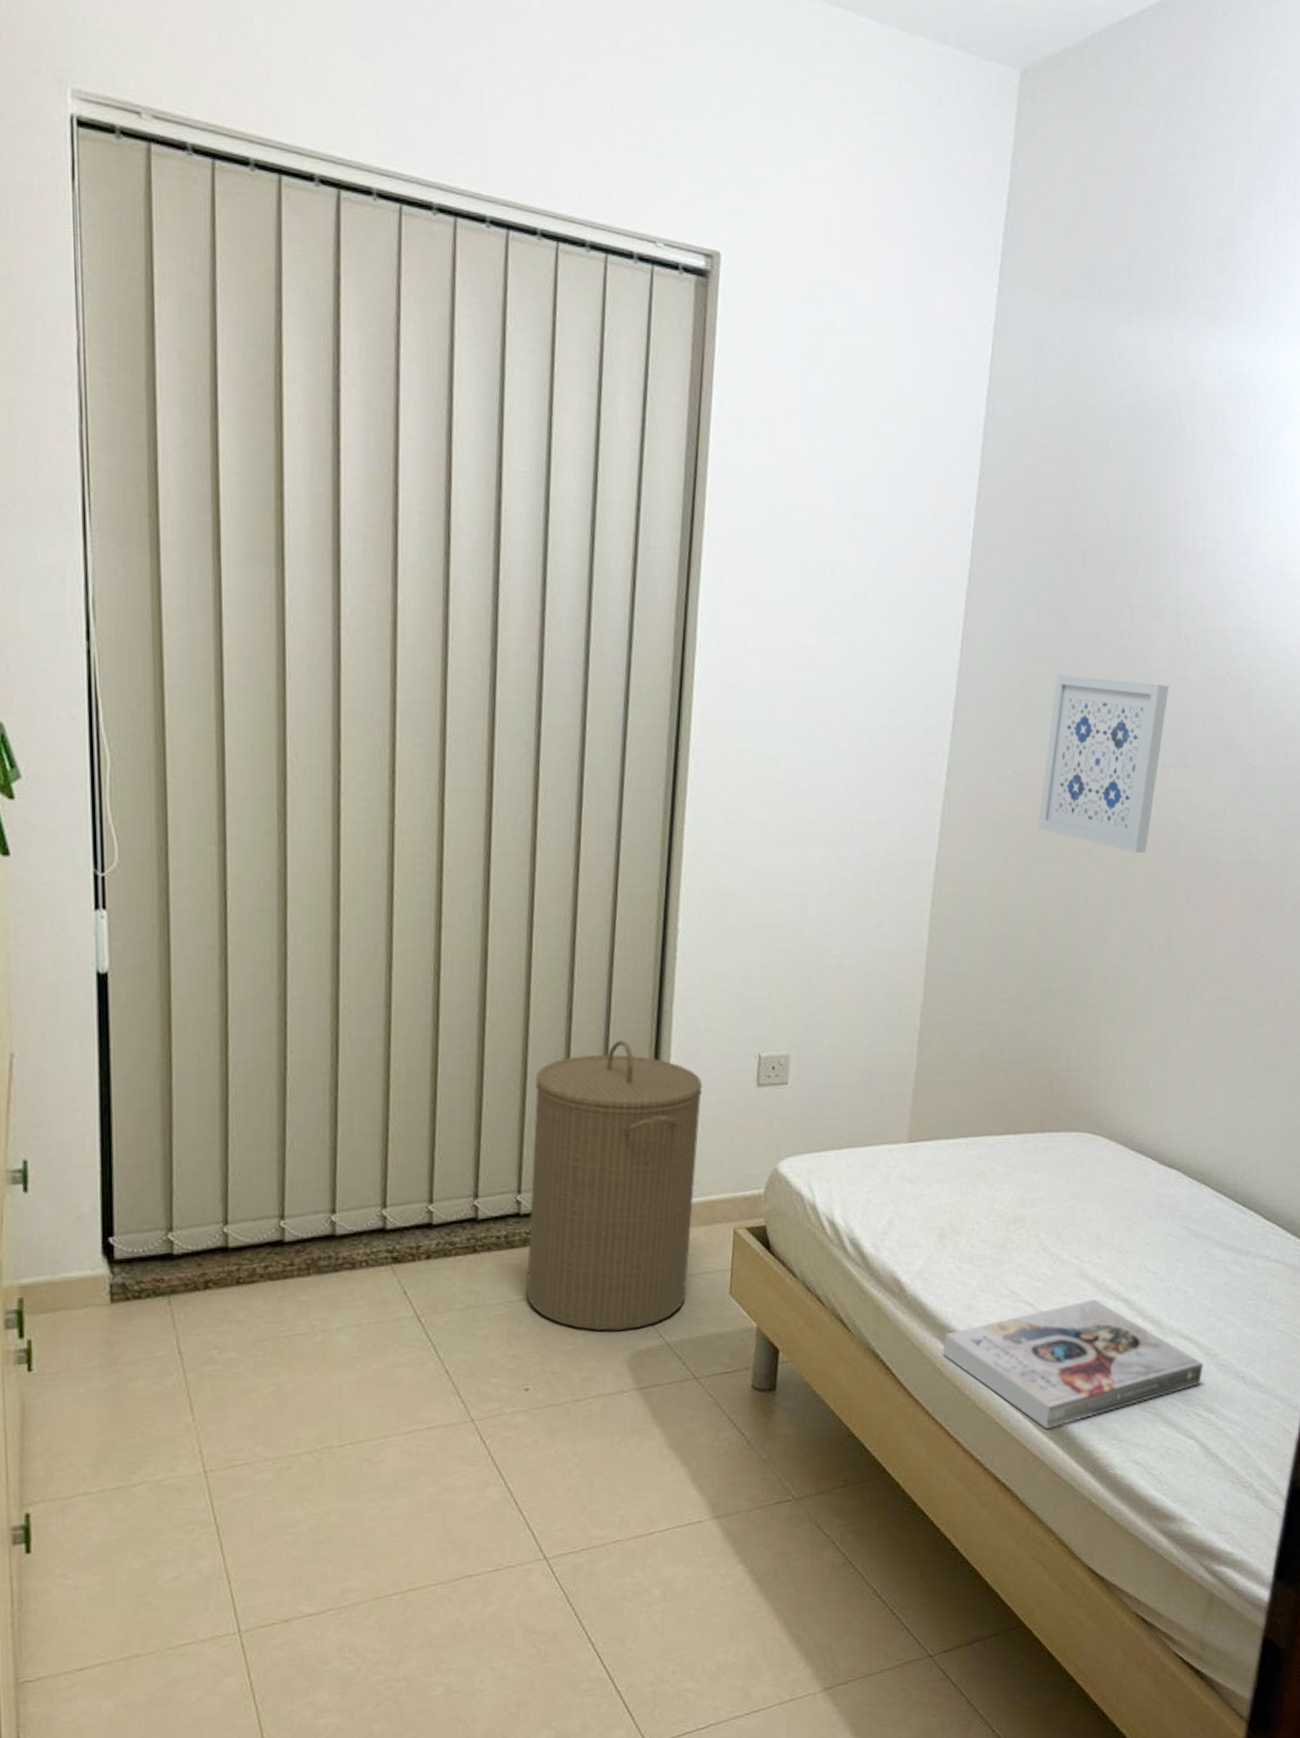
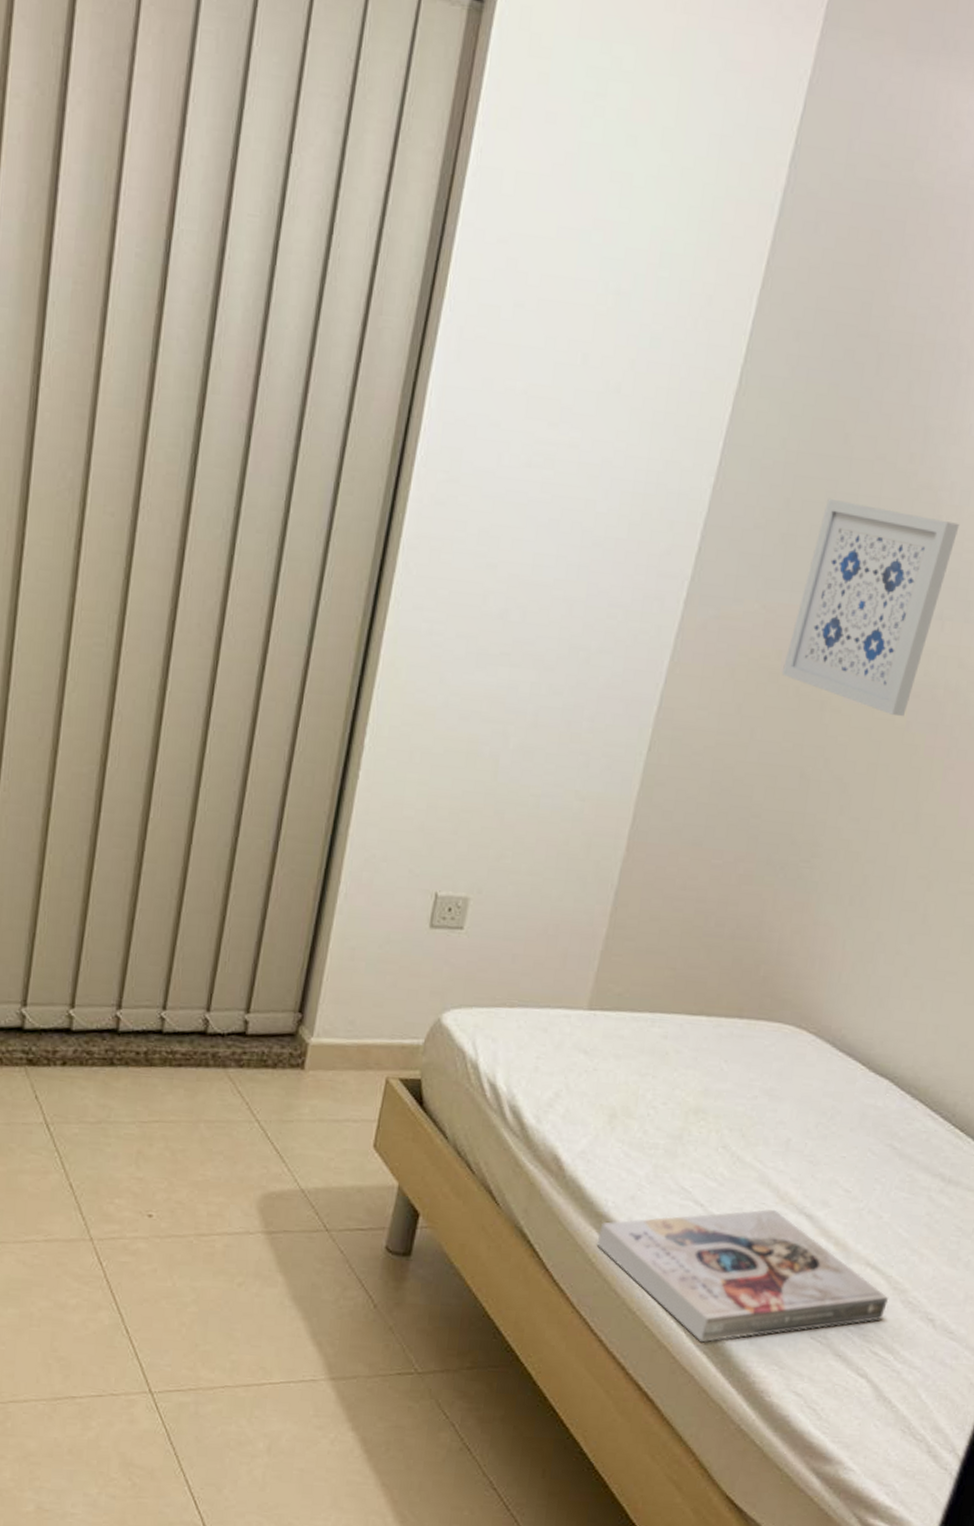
laundry hamper: present [526,1040,703,1331] -> none [160,859,371,1169]

